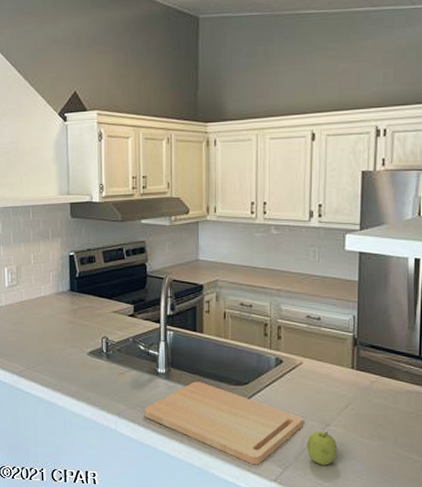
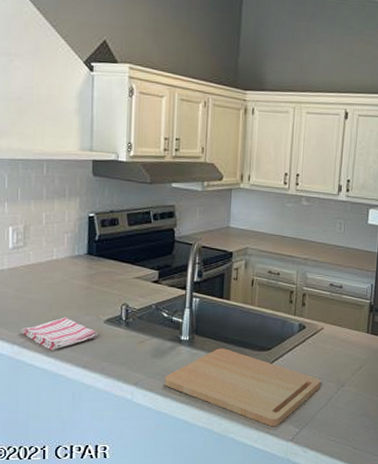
dish towel: none [18,349,83,381] -> present [21,317,98,351]
fruit: present [307,431,338,466] -> none [322,392,350,423]

